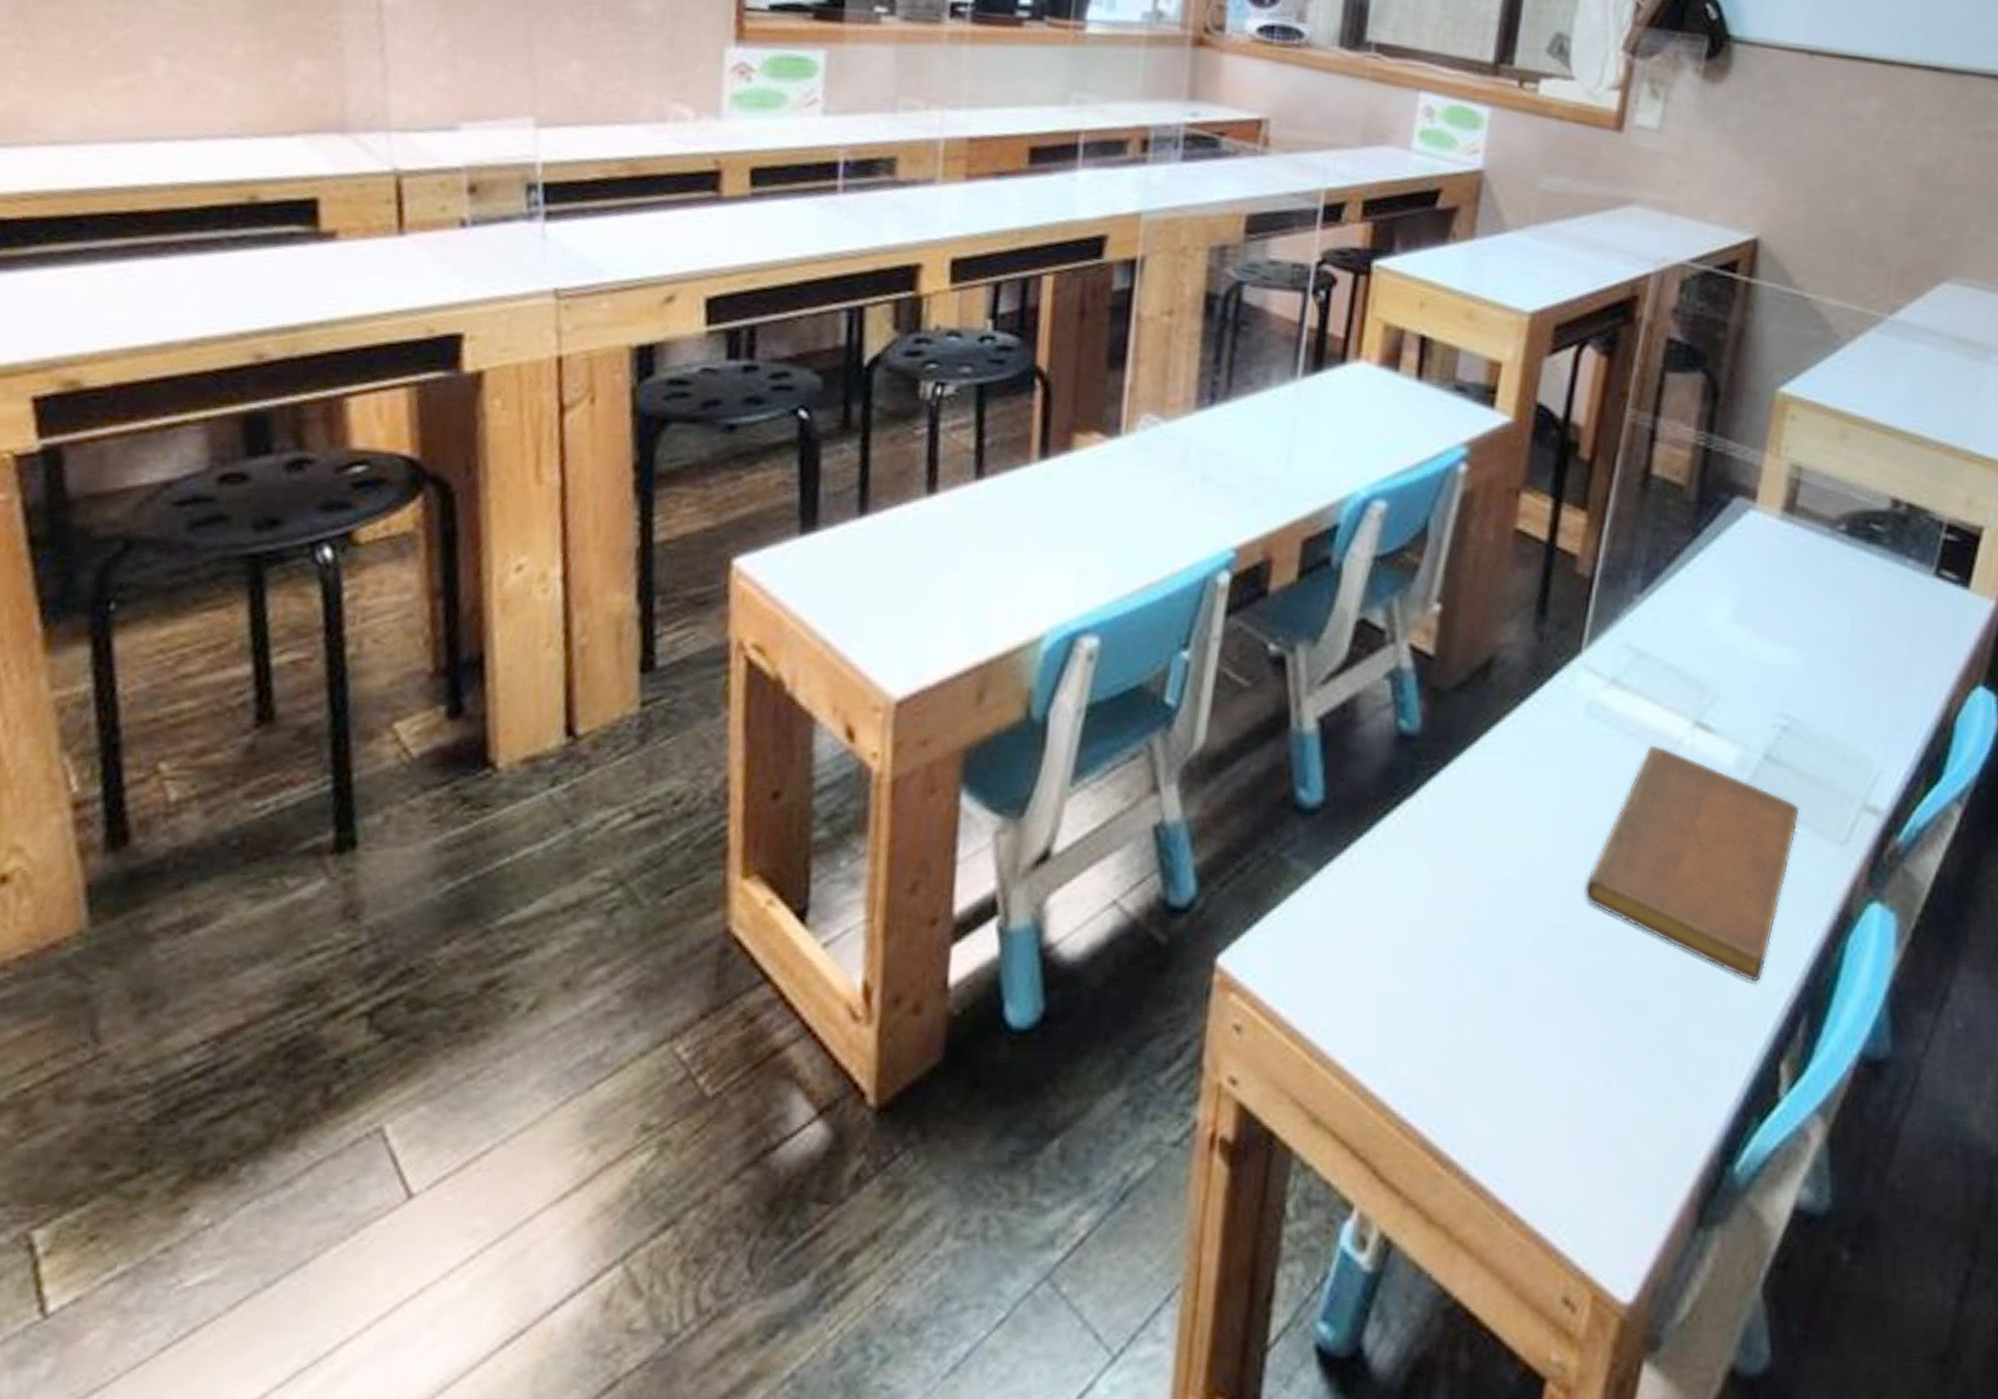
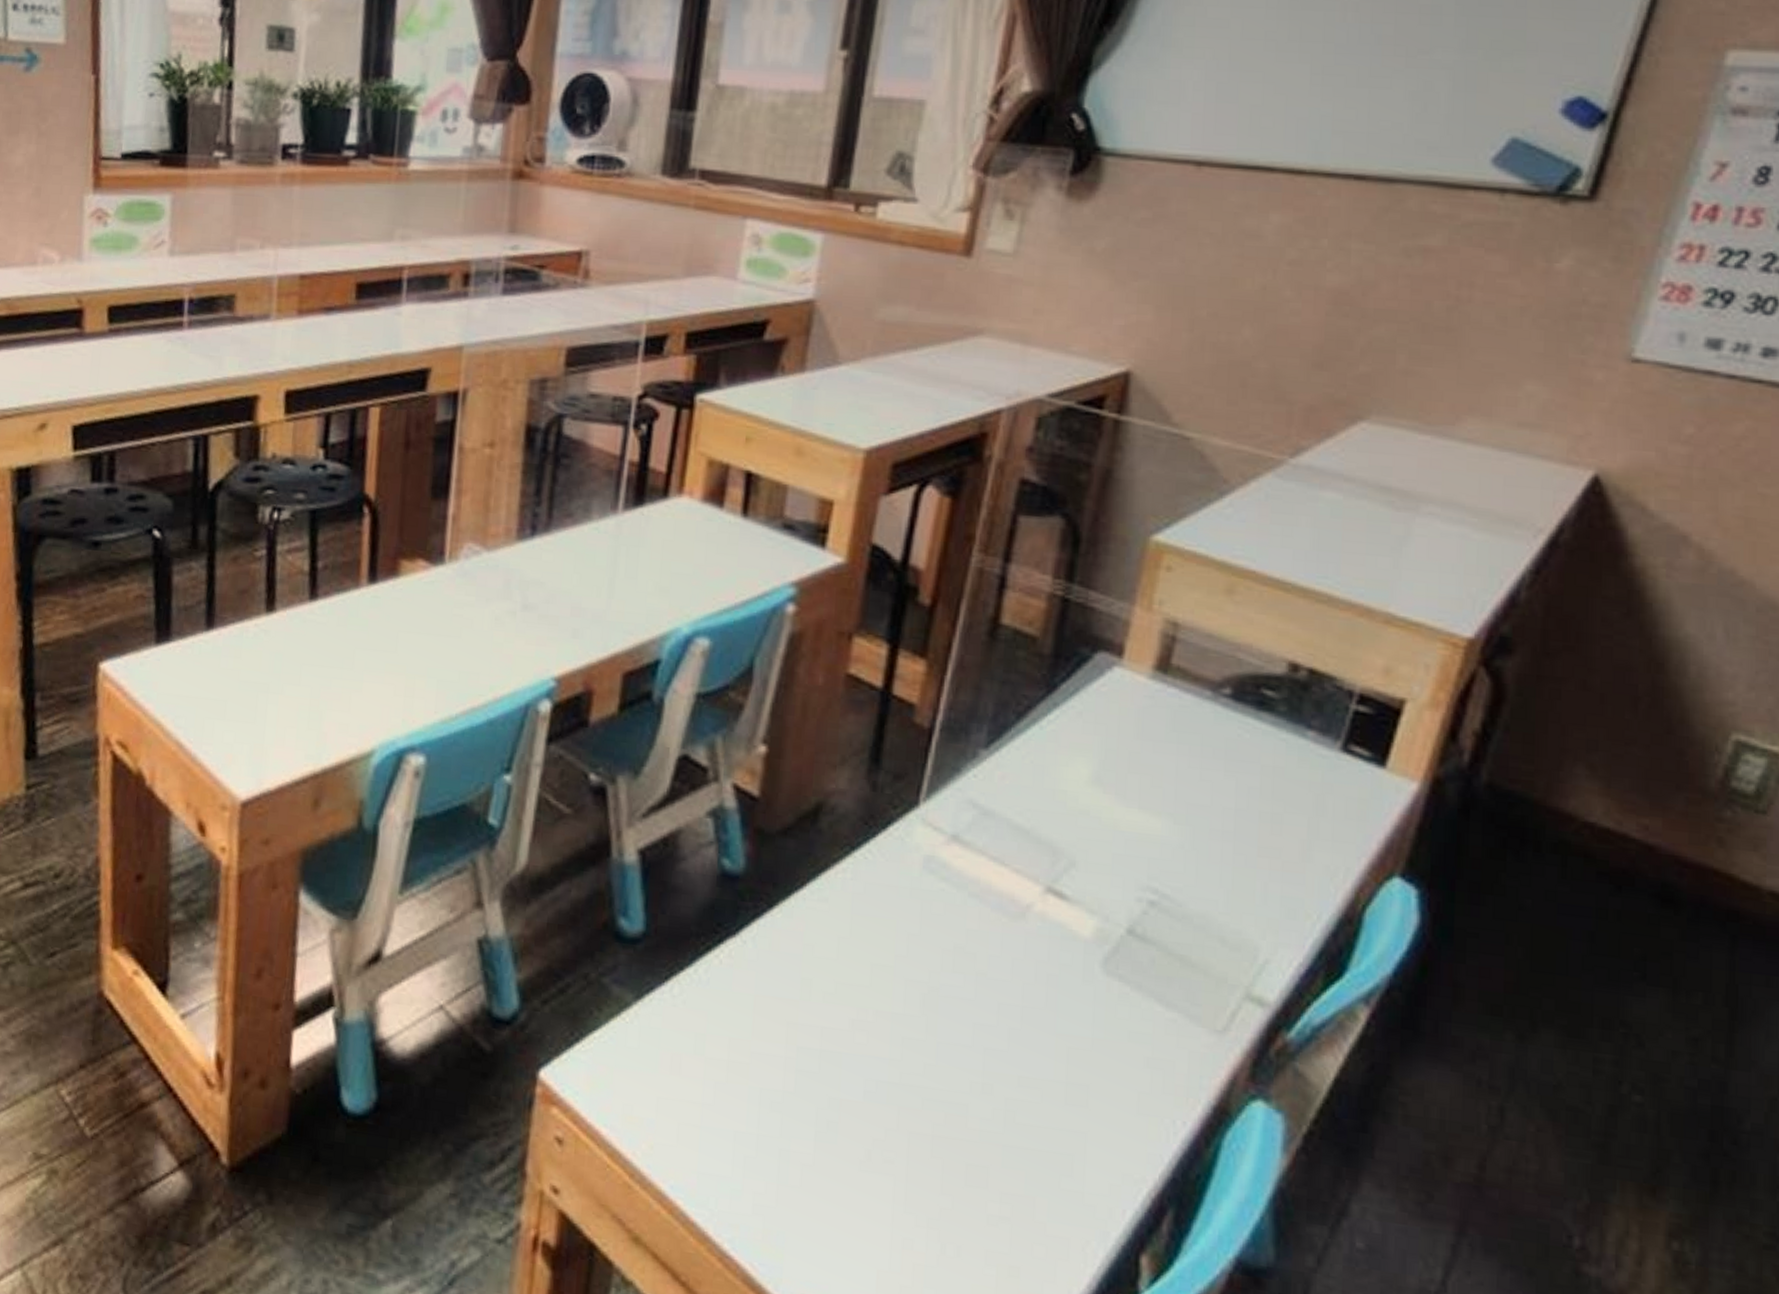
notebook: present [1584,745,1800,982] -> none [920,907,1169,1168]

